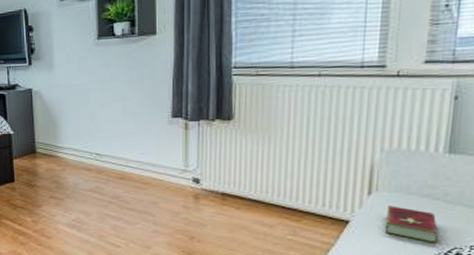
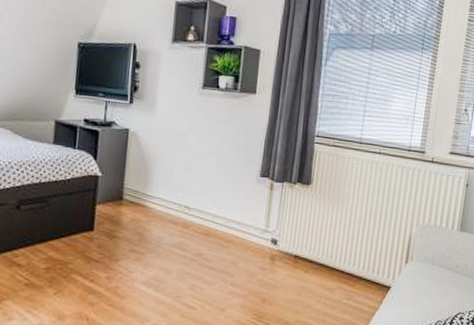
hardcover book: present [386,206,438,244] -> none [415,274,450,309]

